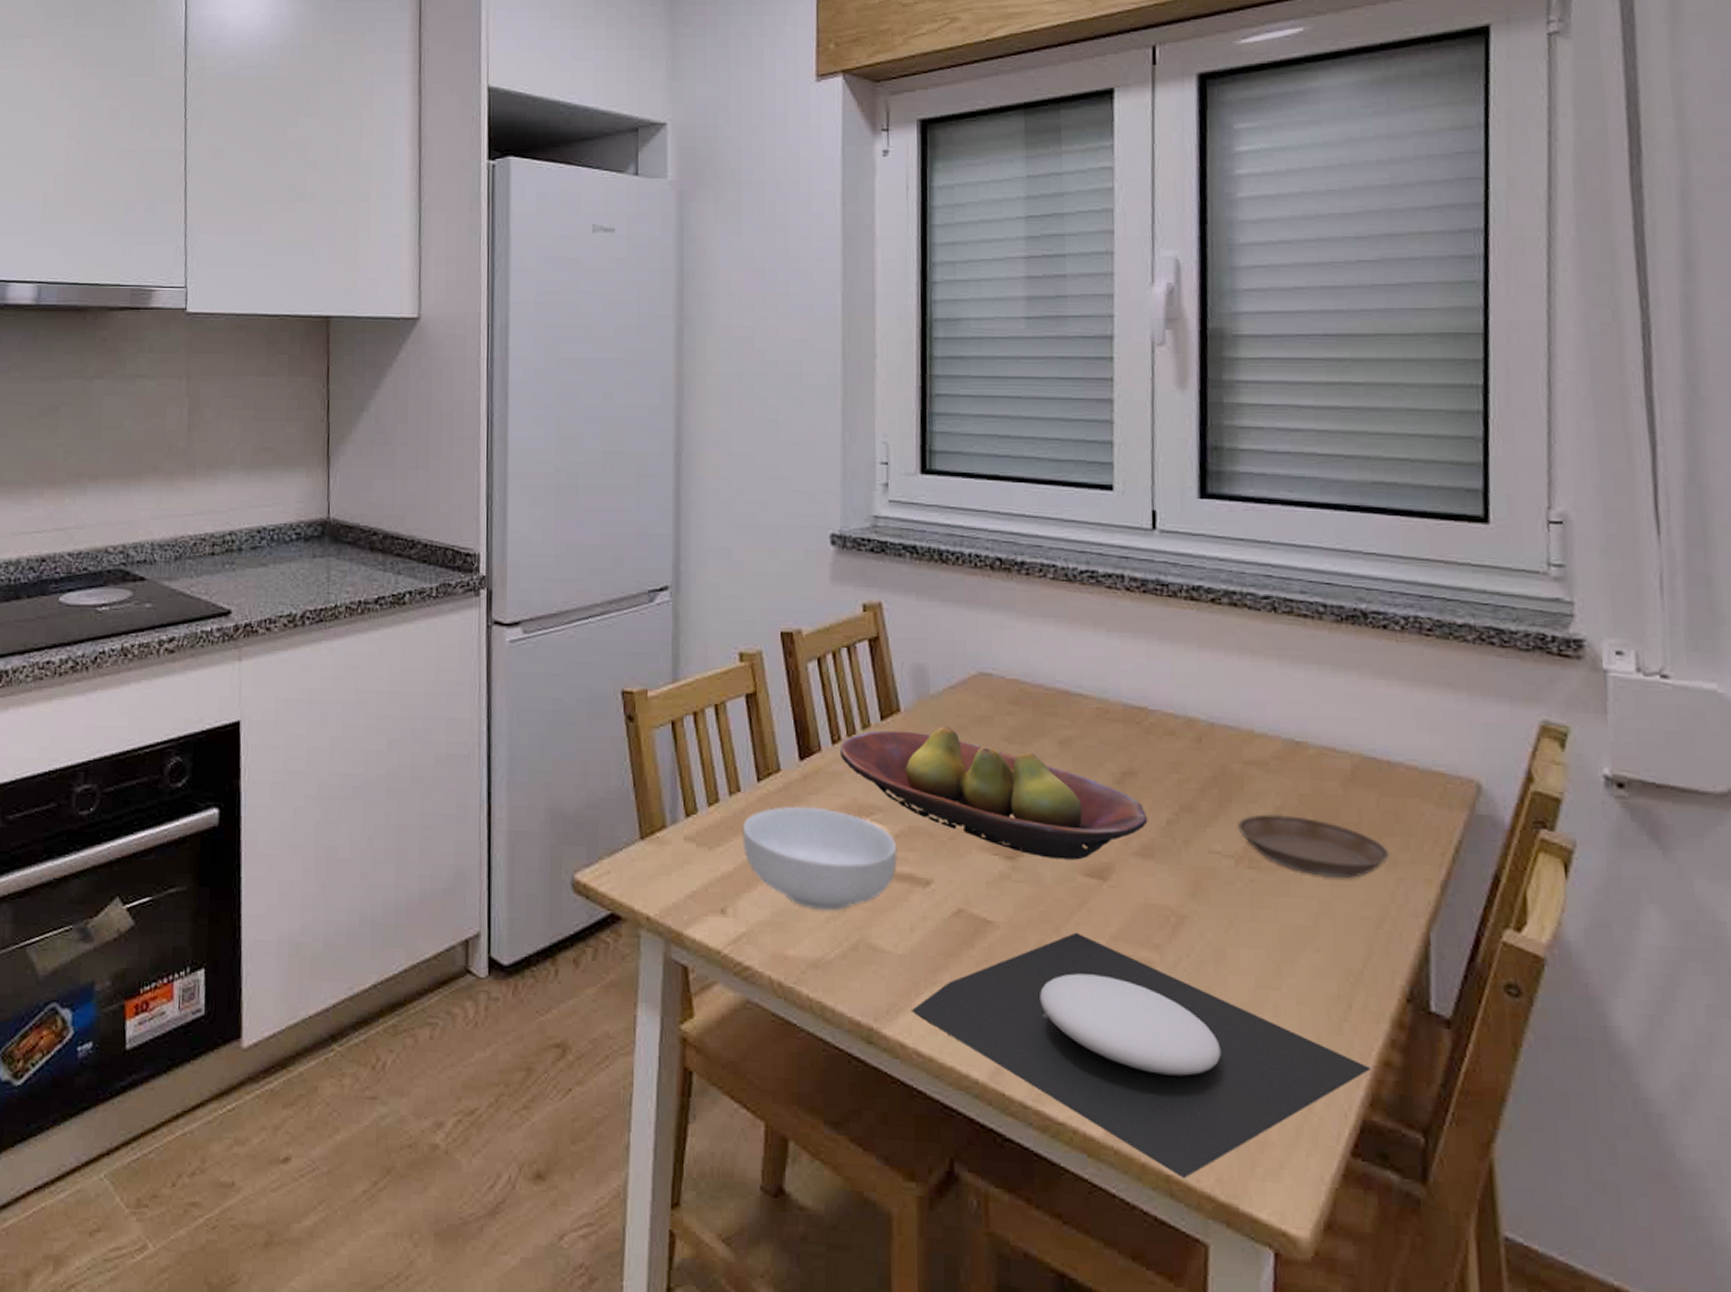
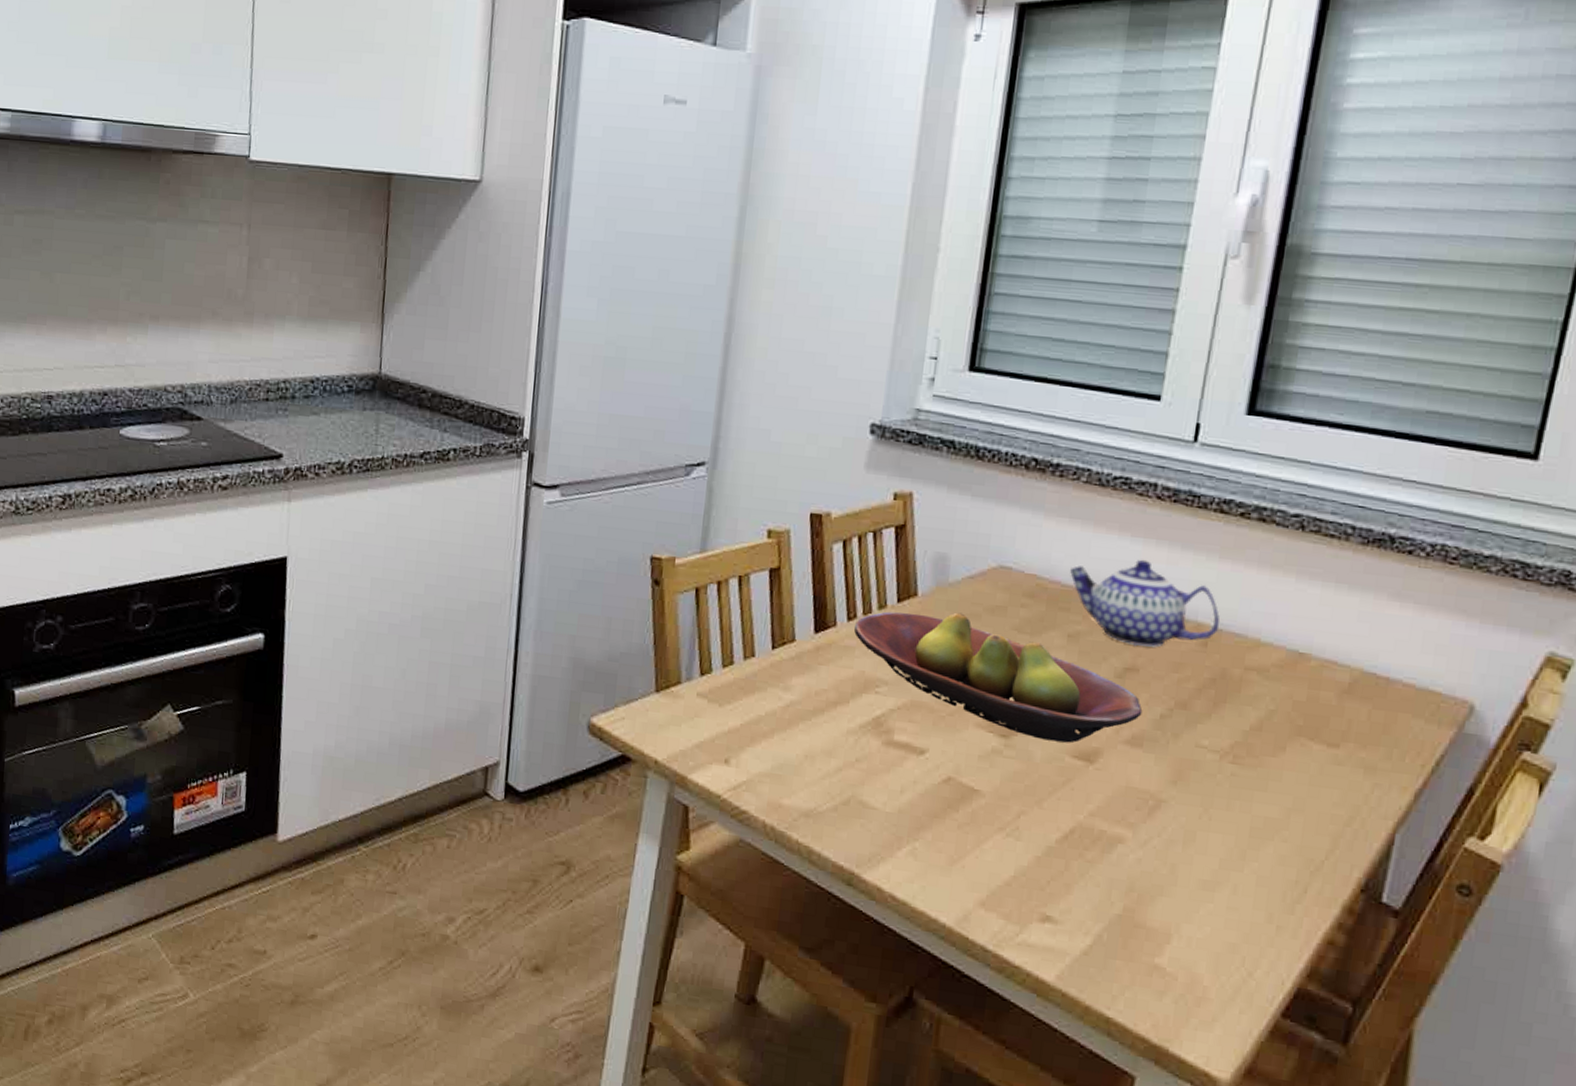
cereal bowl: present [742,806,897,911] -> none [751,673,898,770]
plate: present [912,932,1371,1179] -> none [892,806,1315,1022]
teapot: none [1051,655,1211,748] -> present [1070,559,1221,648]
saucer: present [1238,814,1390,878] -> none [1228,716,1372,780]

